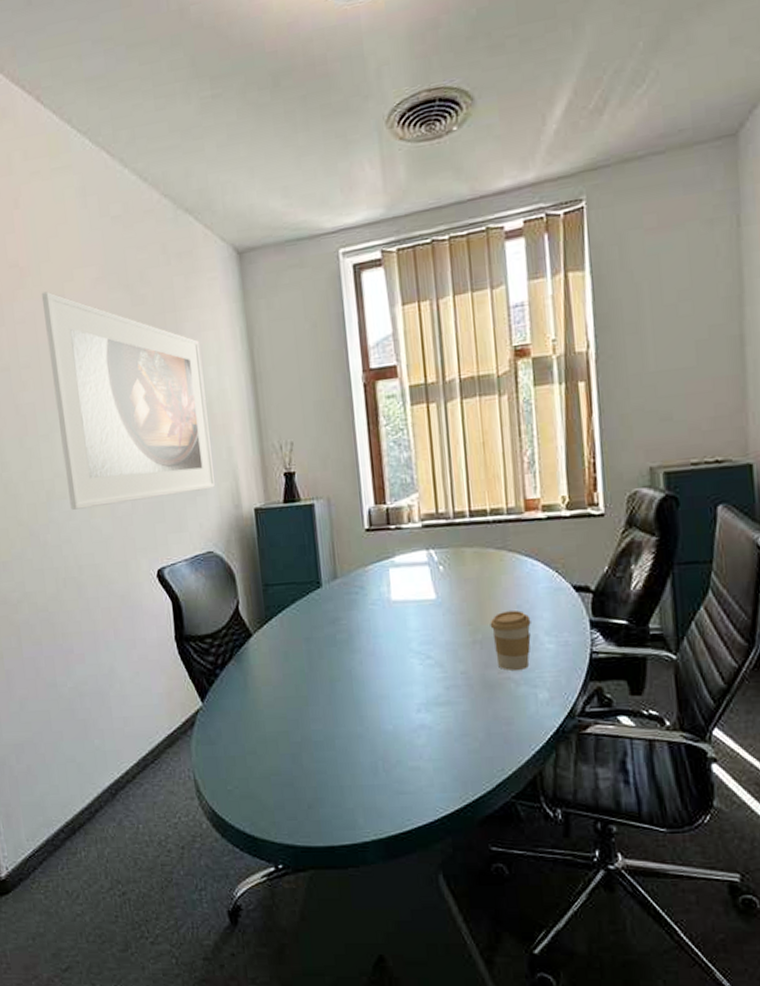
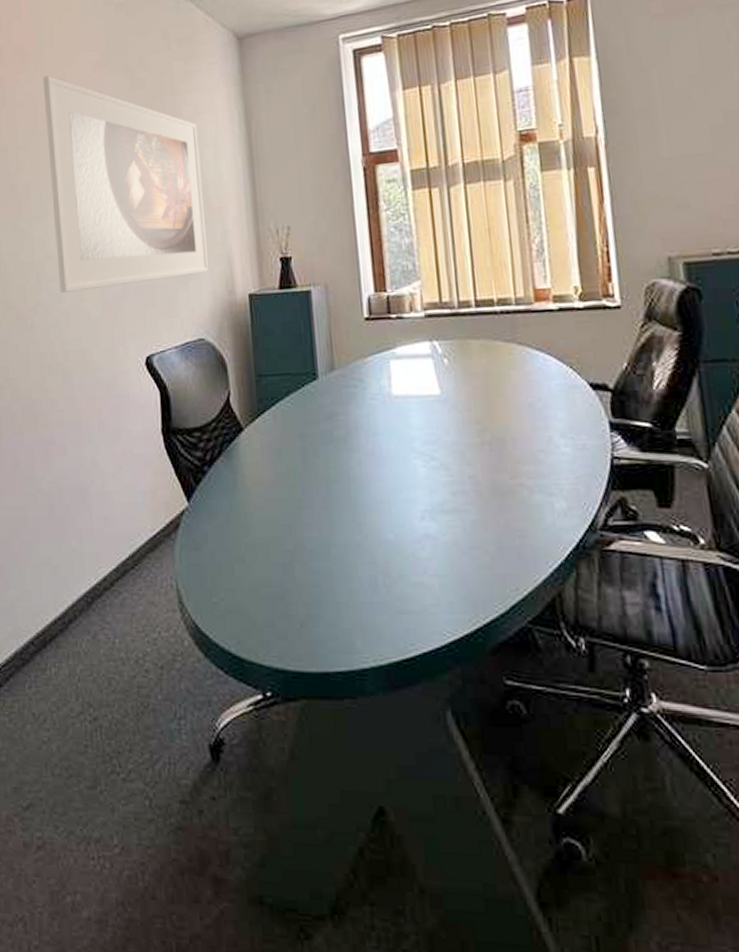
coffee cup: present [490,611,531,671] -> none [499,409,545,476]

